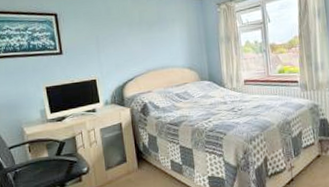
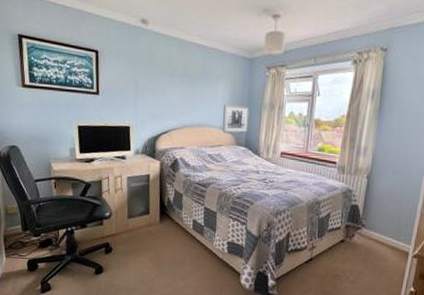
wall art: none [183,42,210,71] -> present [222,105,250,134]

